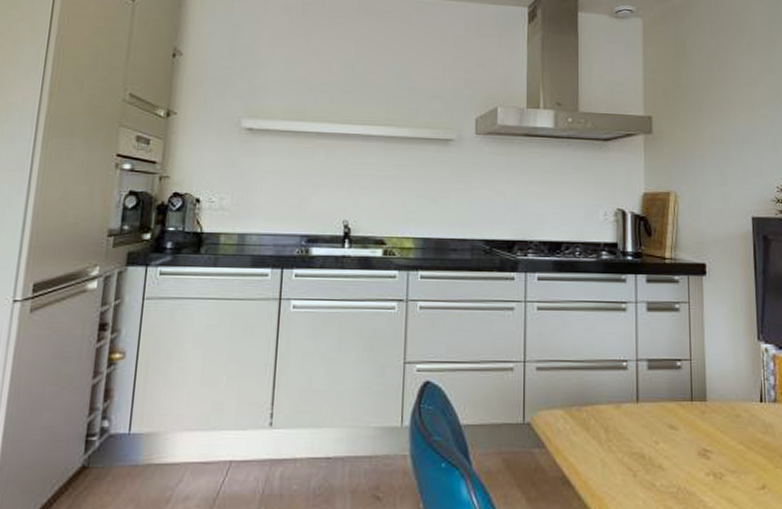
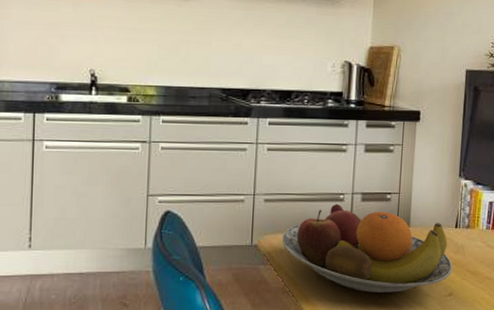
fruit bowl: none [558,372,763,486] -> present [281,203,453,294]

